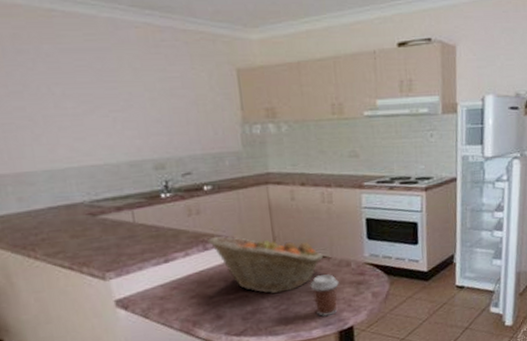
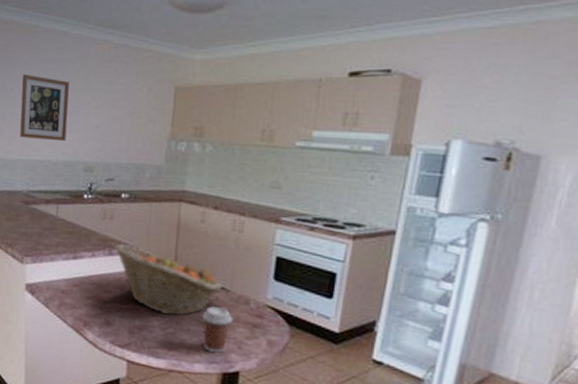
wall art: none [47,68,124,143] -> present [19,74,70,141]

